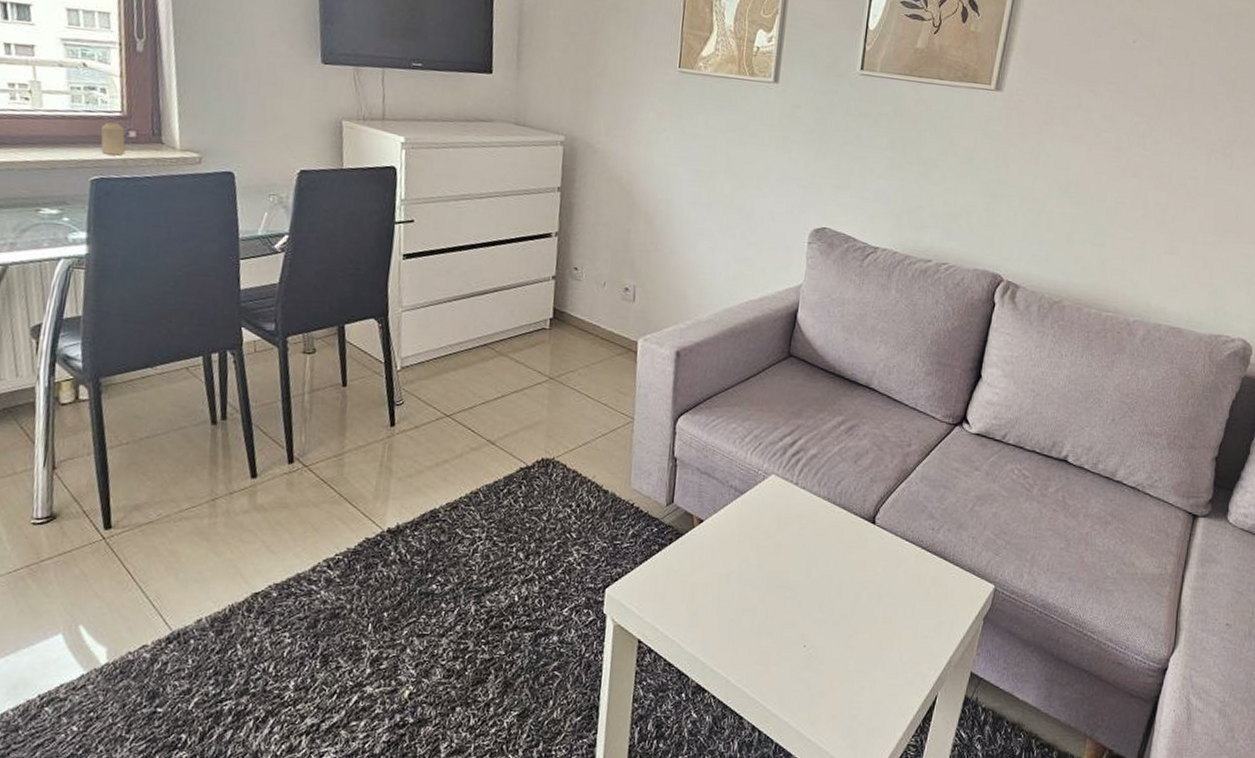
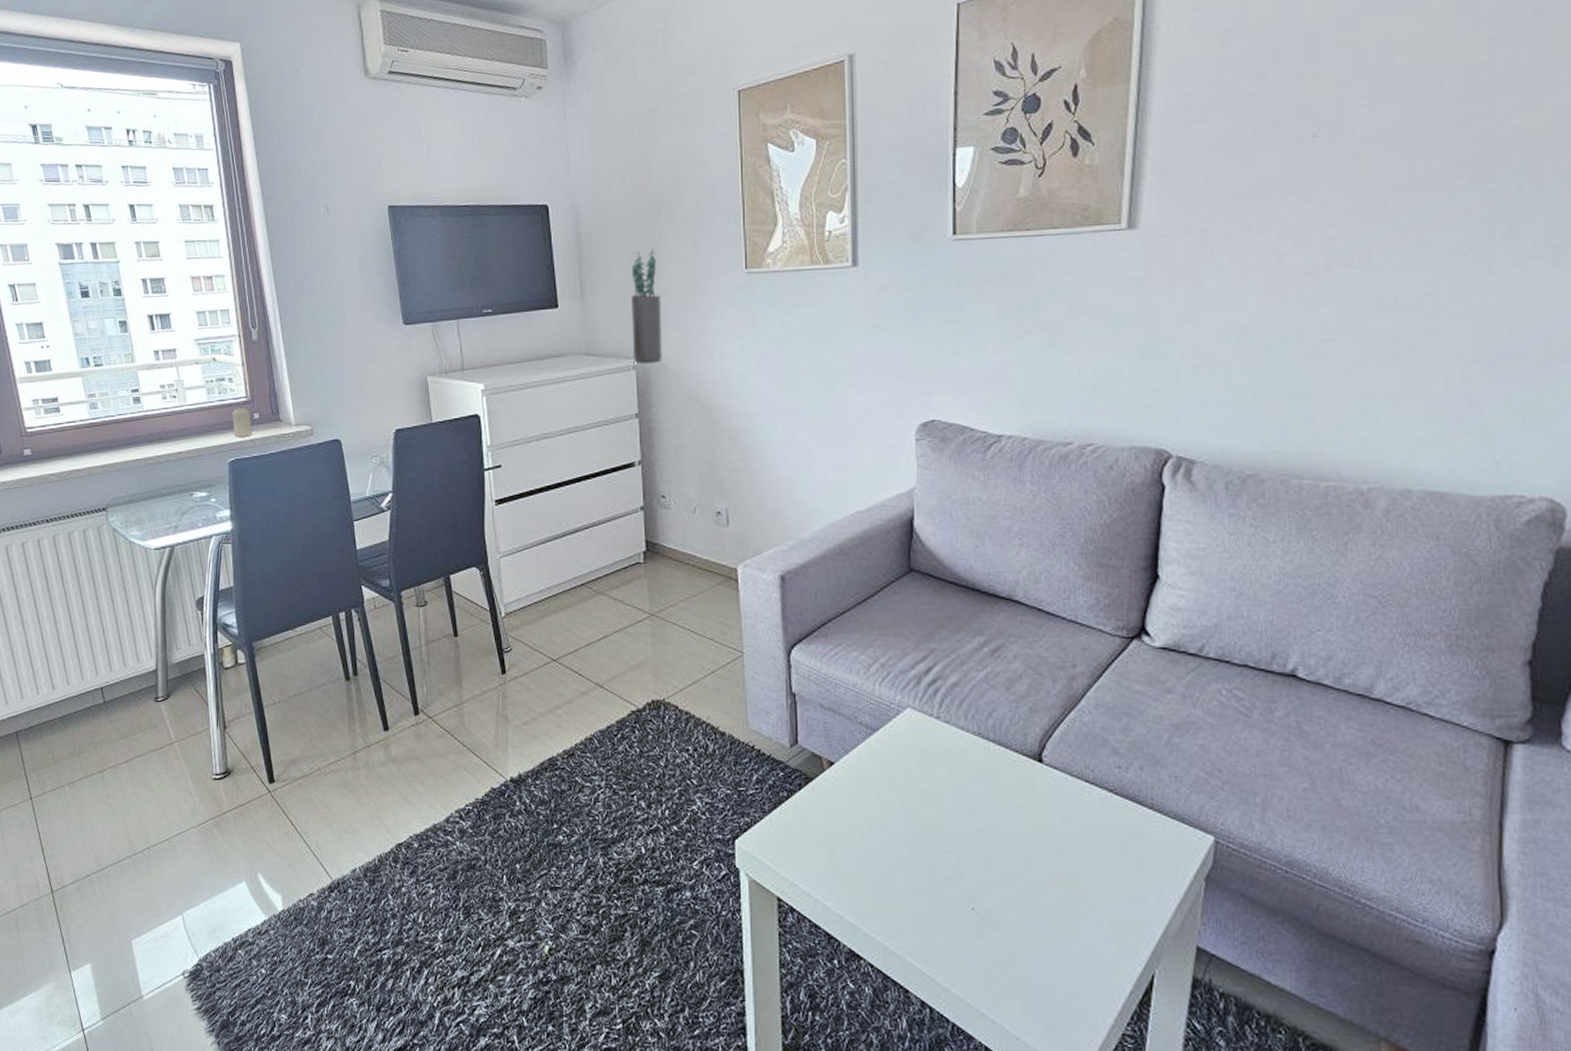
vase: none [562,33,597,142] -> present [630,249,662,364]

